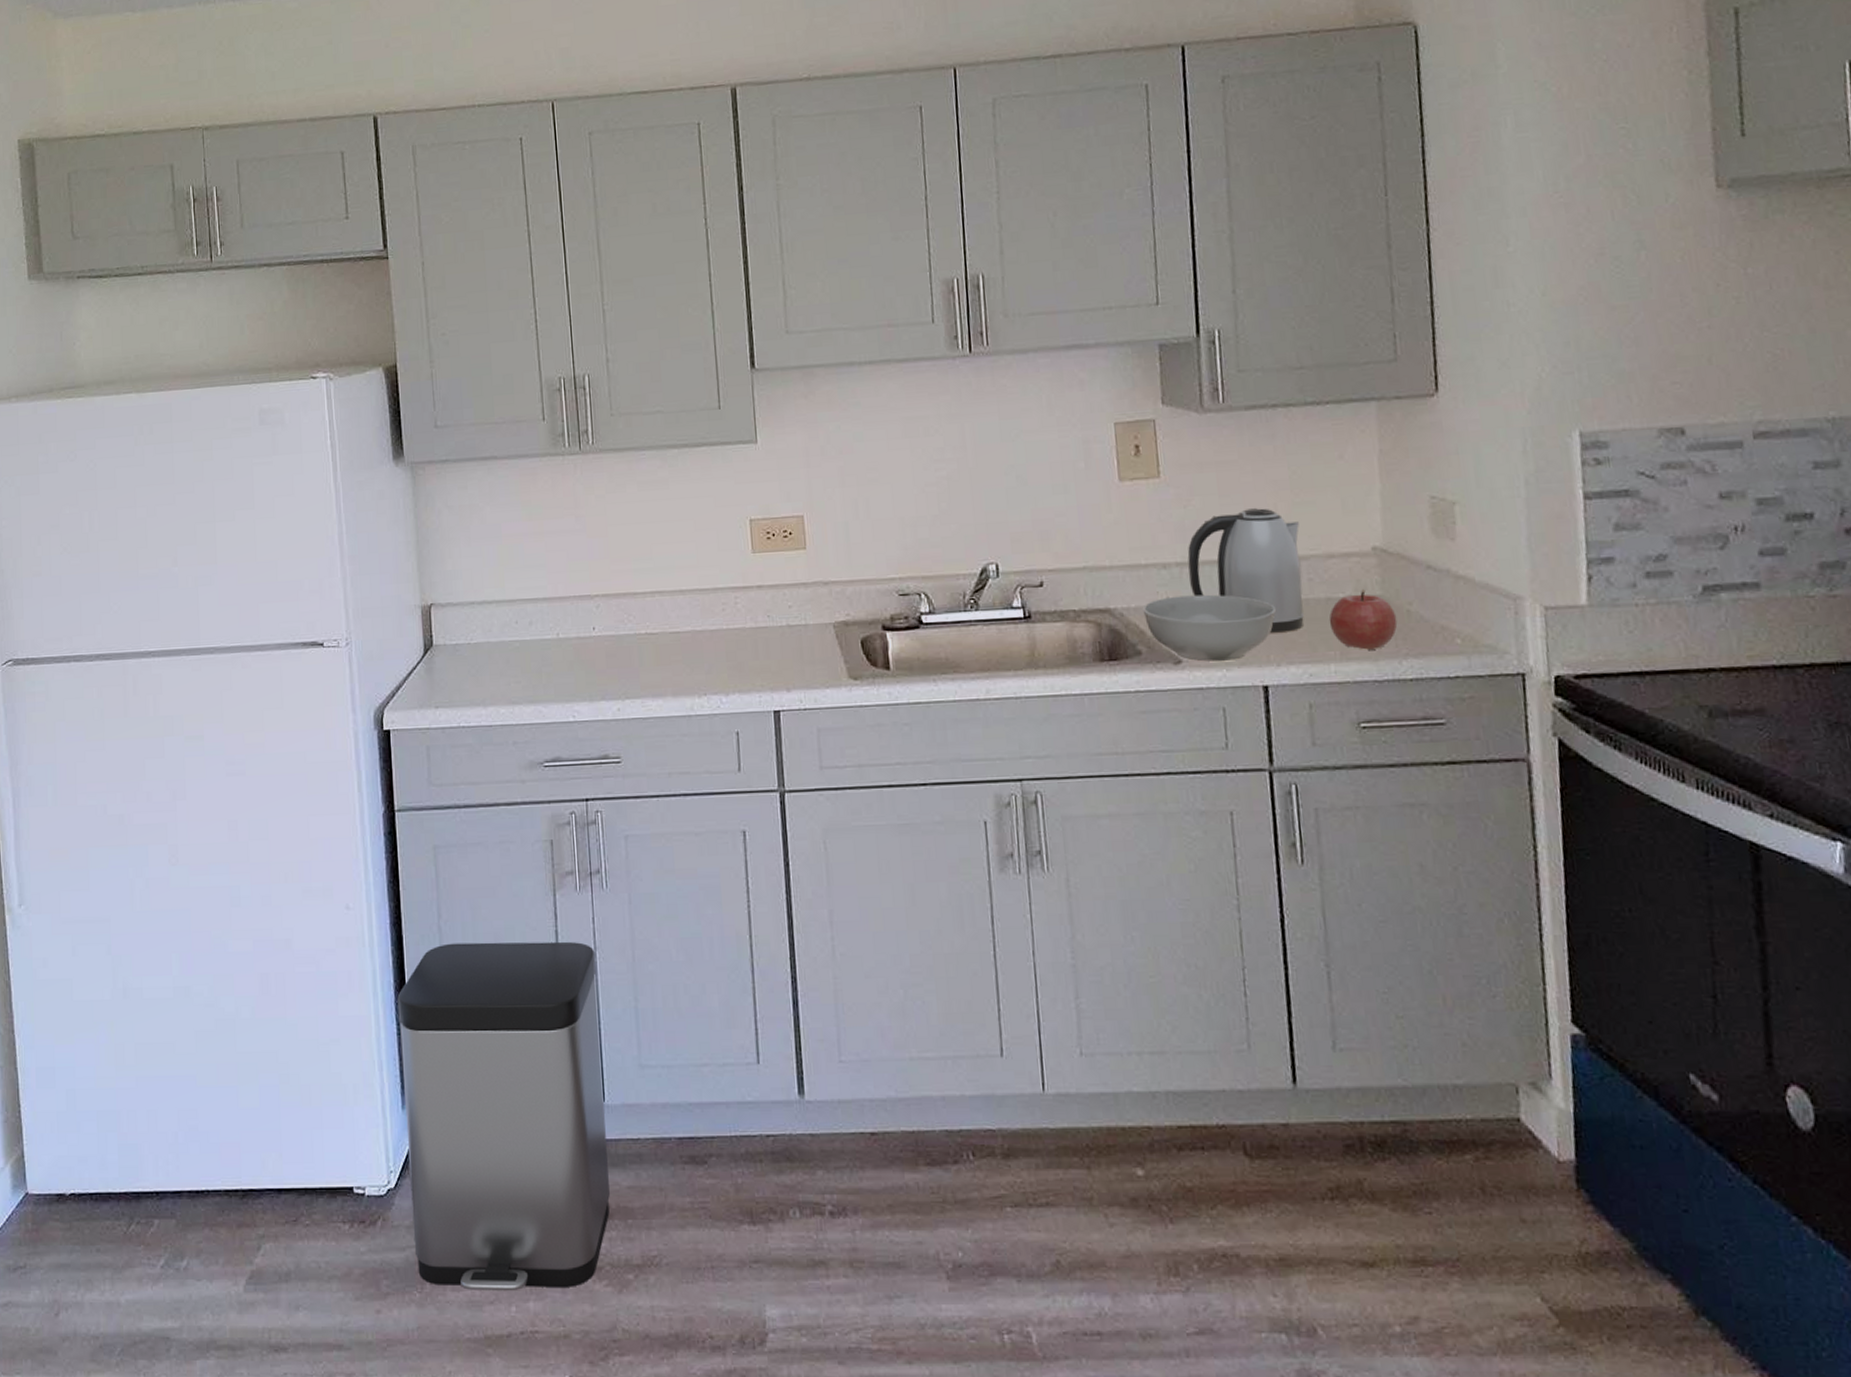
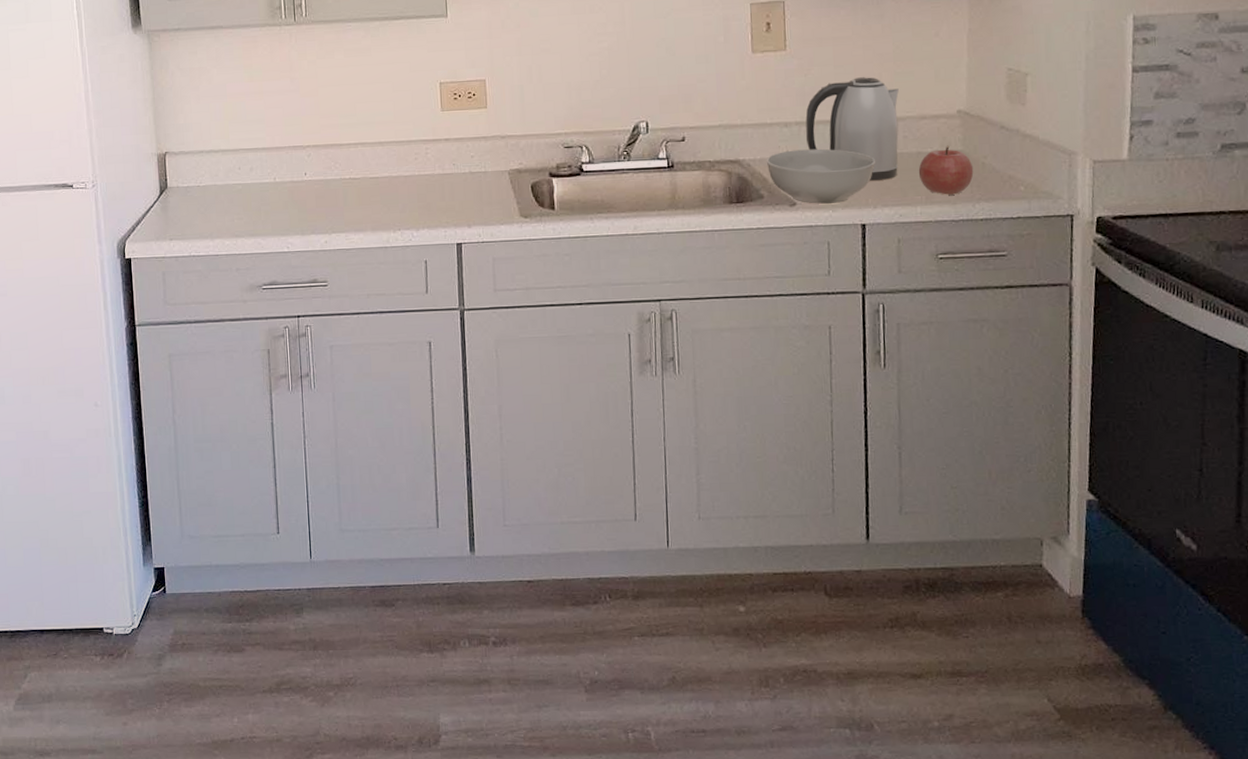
pedal bin: present [397,941,610,1292] -> none [139,431,315,707]

